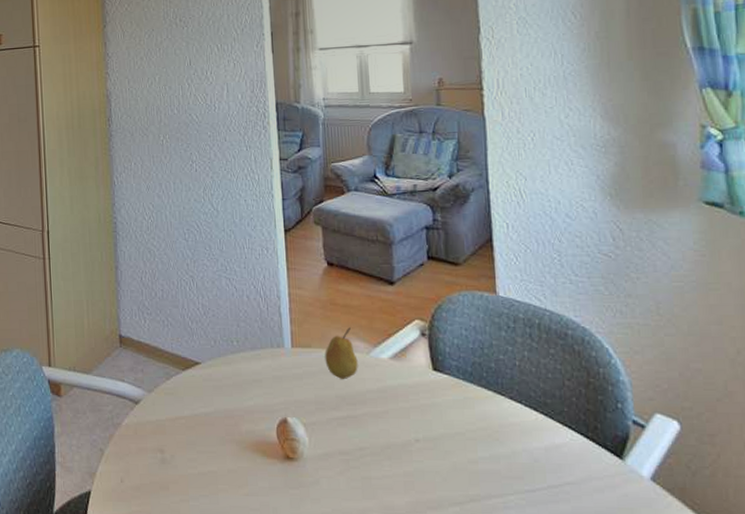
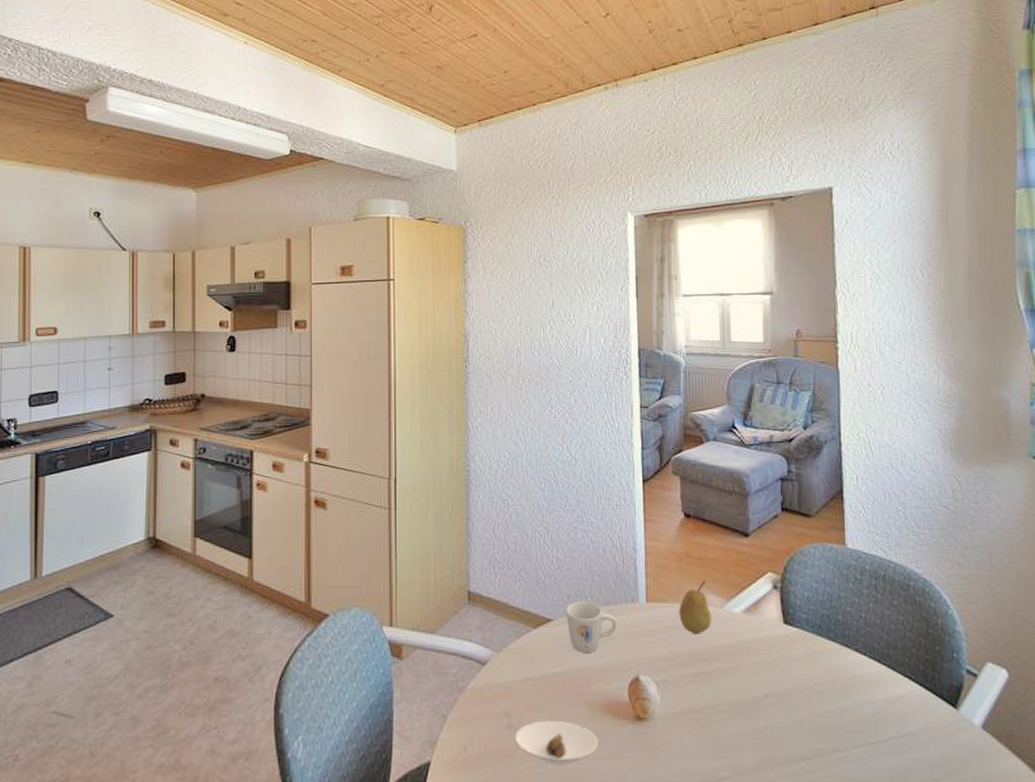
saucer: none [168,457,249,498] -> present [515,720,599,764]
mug: none [213,345,263,394] -> present [566,600,617,653]

